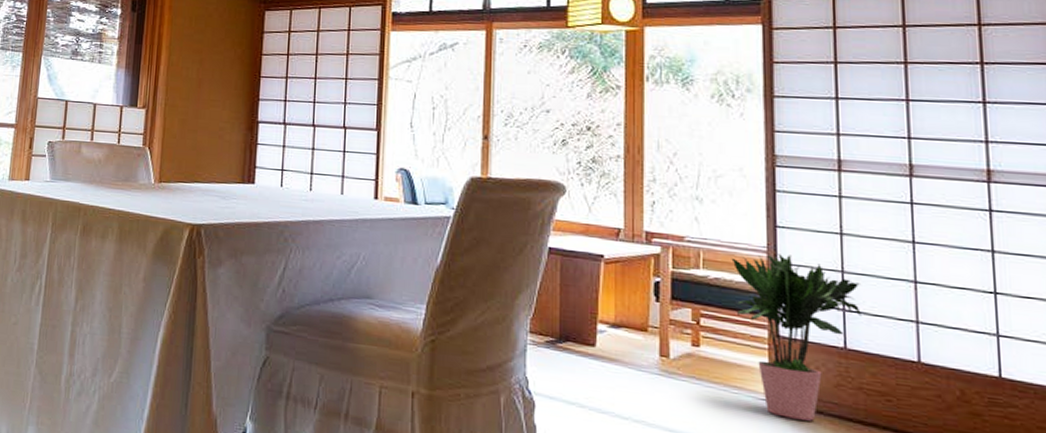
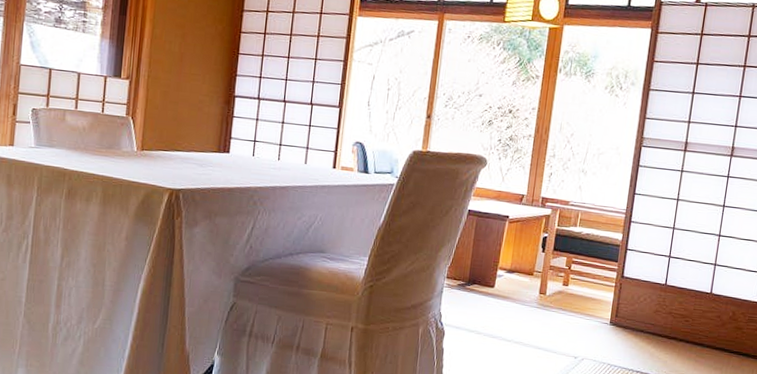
potted plant: present [731,254,861,421] -> none [598,215,684,337]

